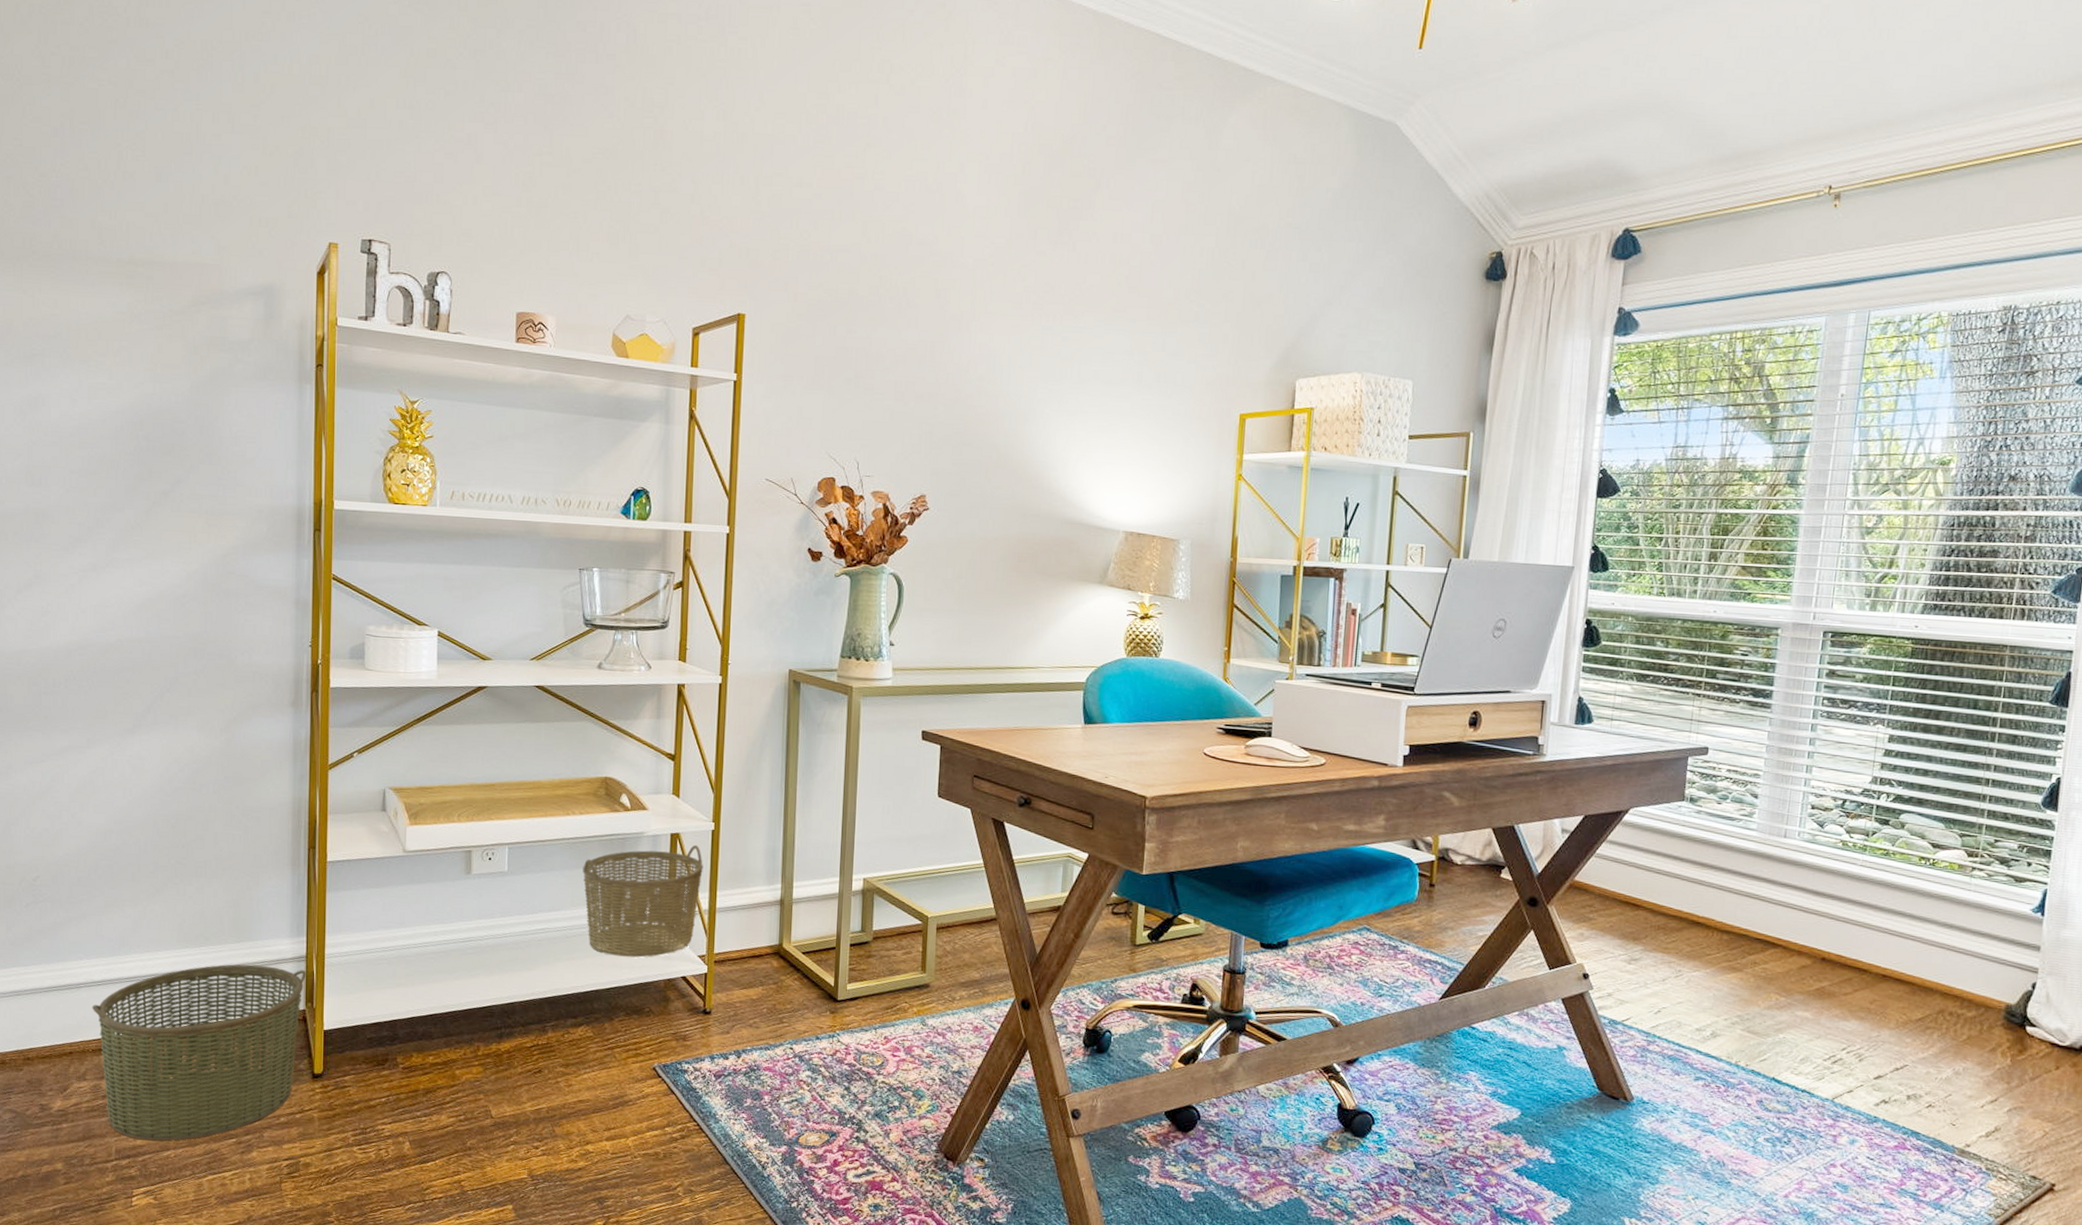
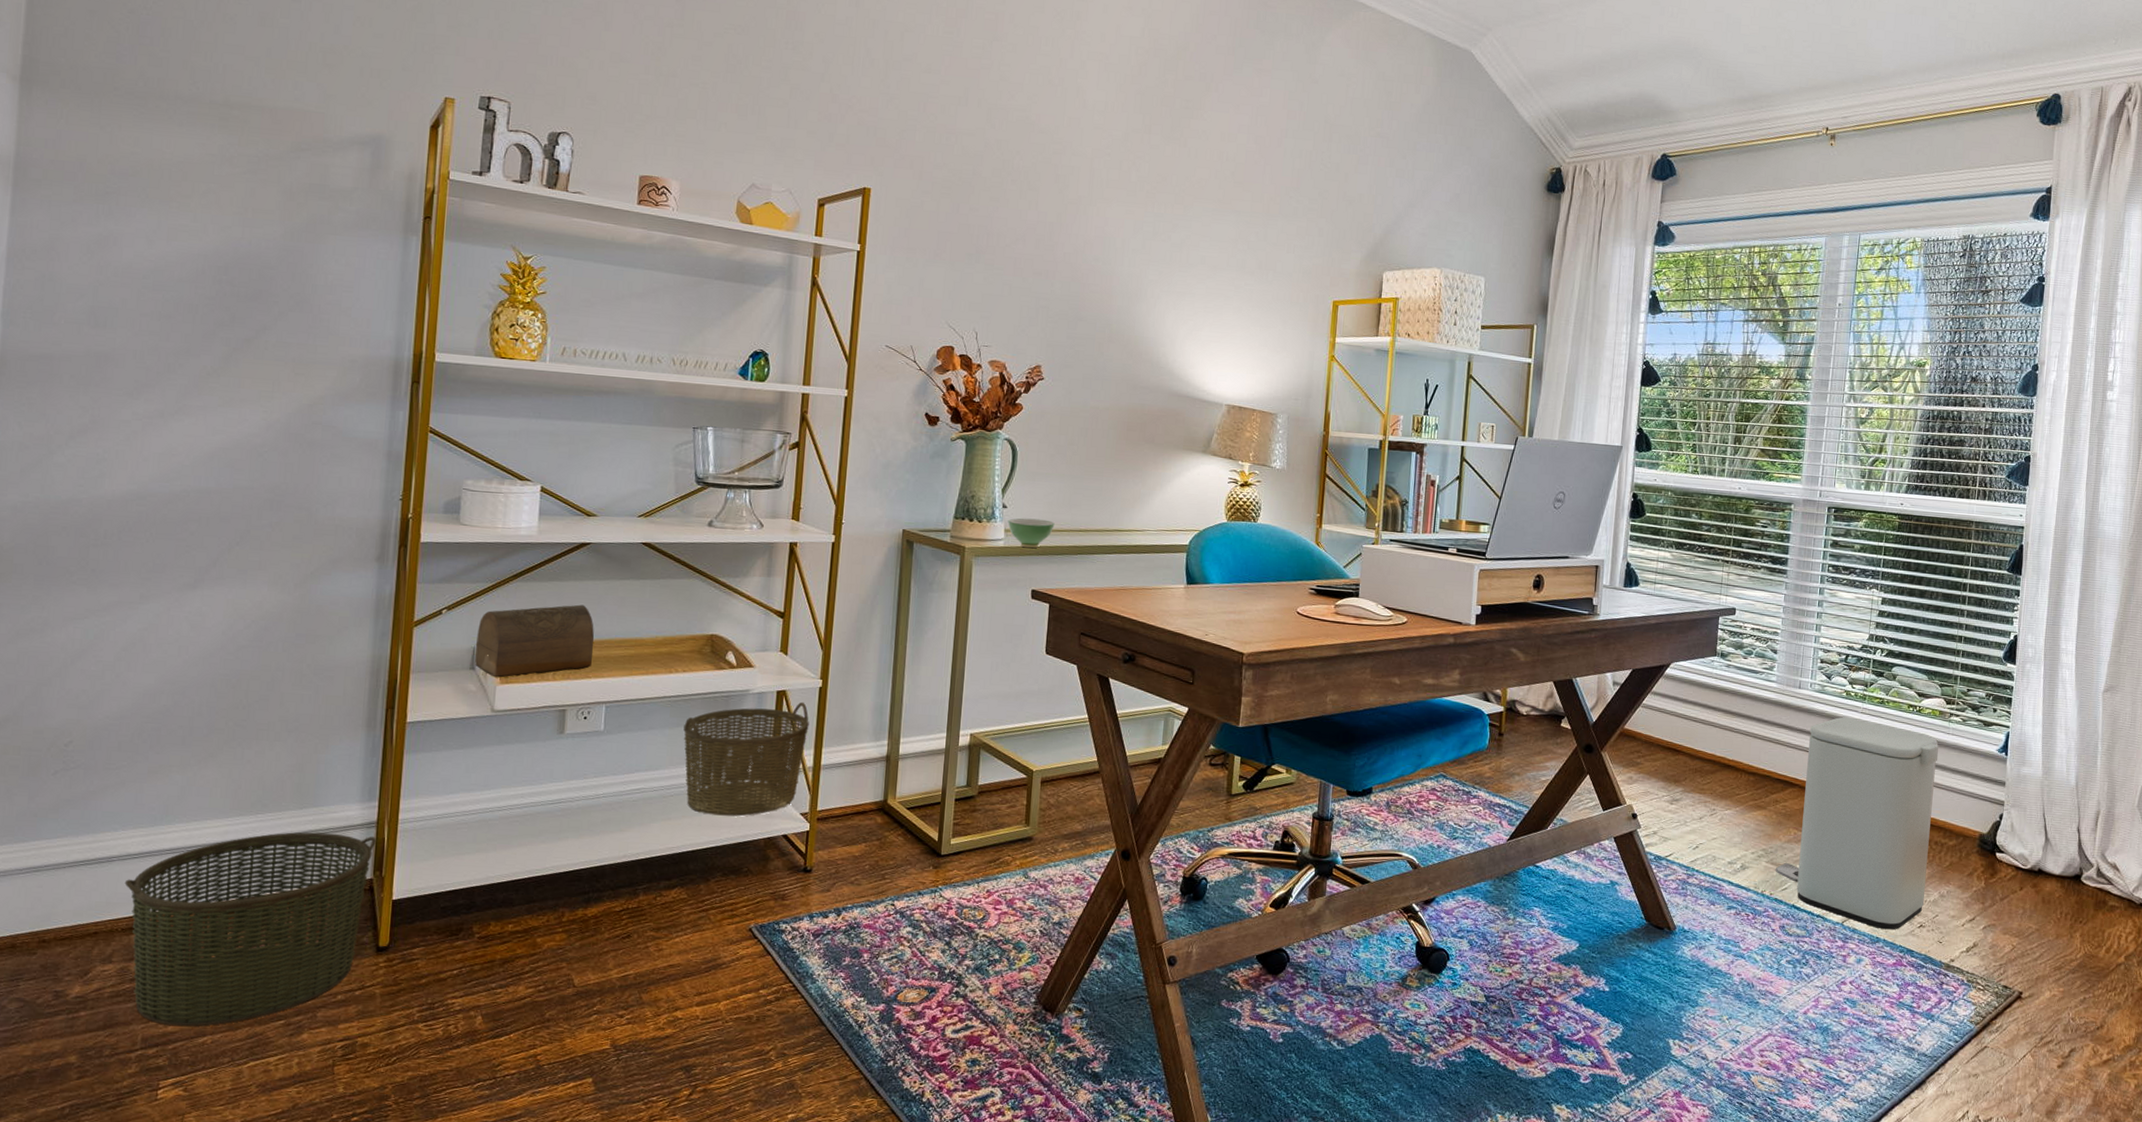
decorative box: none [385,747,495,819] -> present [474,604,595,678]
bowl: none [895,656,944,688] -> present [1007,518,1055,549]
pedal bin: none [1752,870,1957,1109] -> present [1775,717,1939,930]

